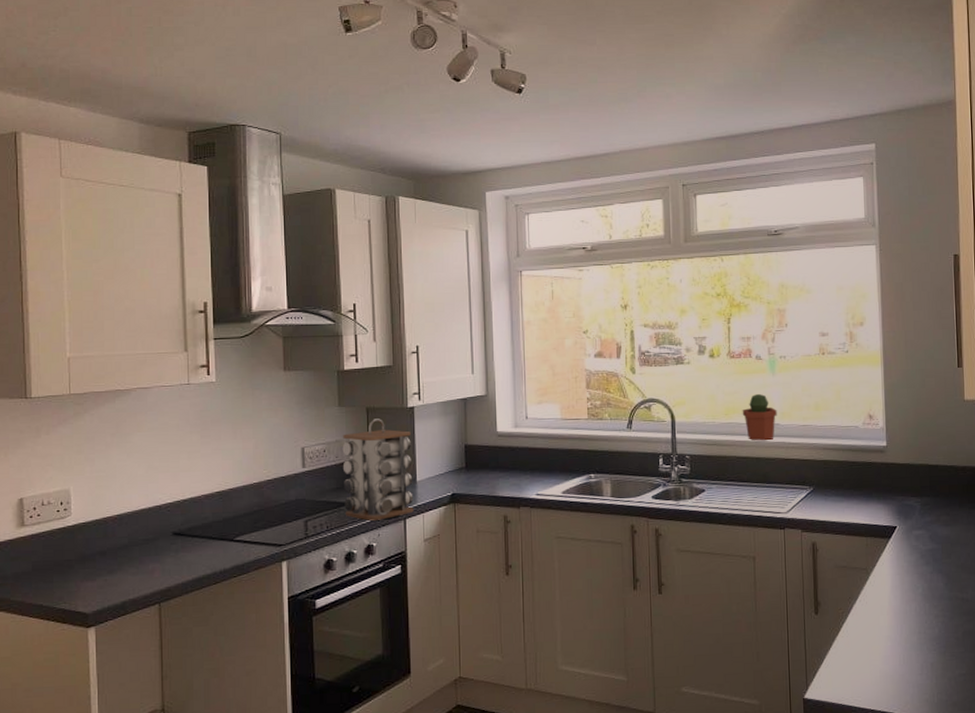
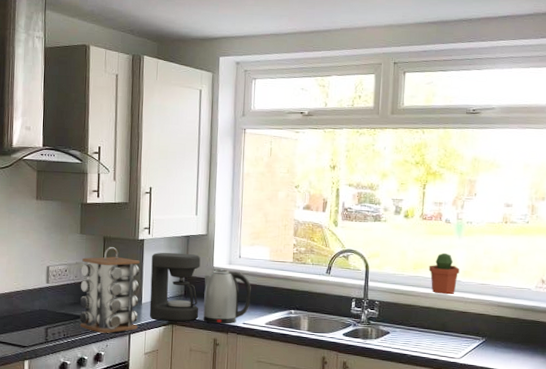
coffee maker: none [425,418,484,500] -> present [149,252,201,322]
kettle: none [487,433,543,498] -> present [203,269,251,324]

